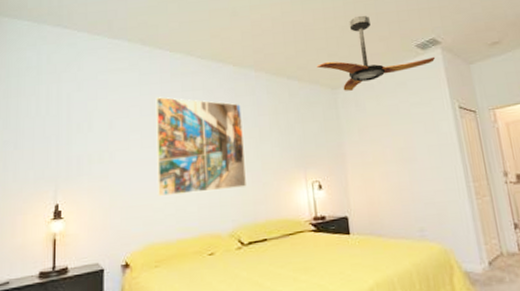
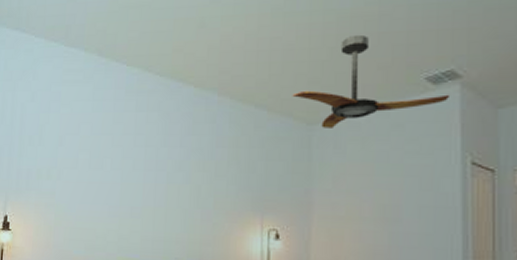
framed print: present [155,97,246,196] -> none [101,115,198,225]

